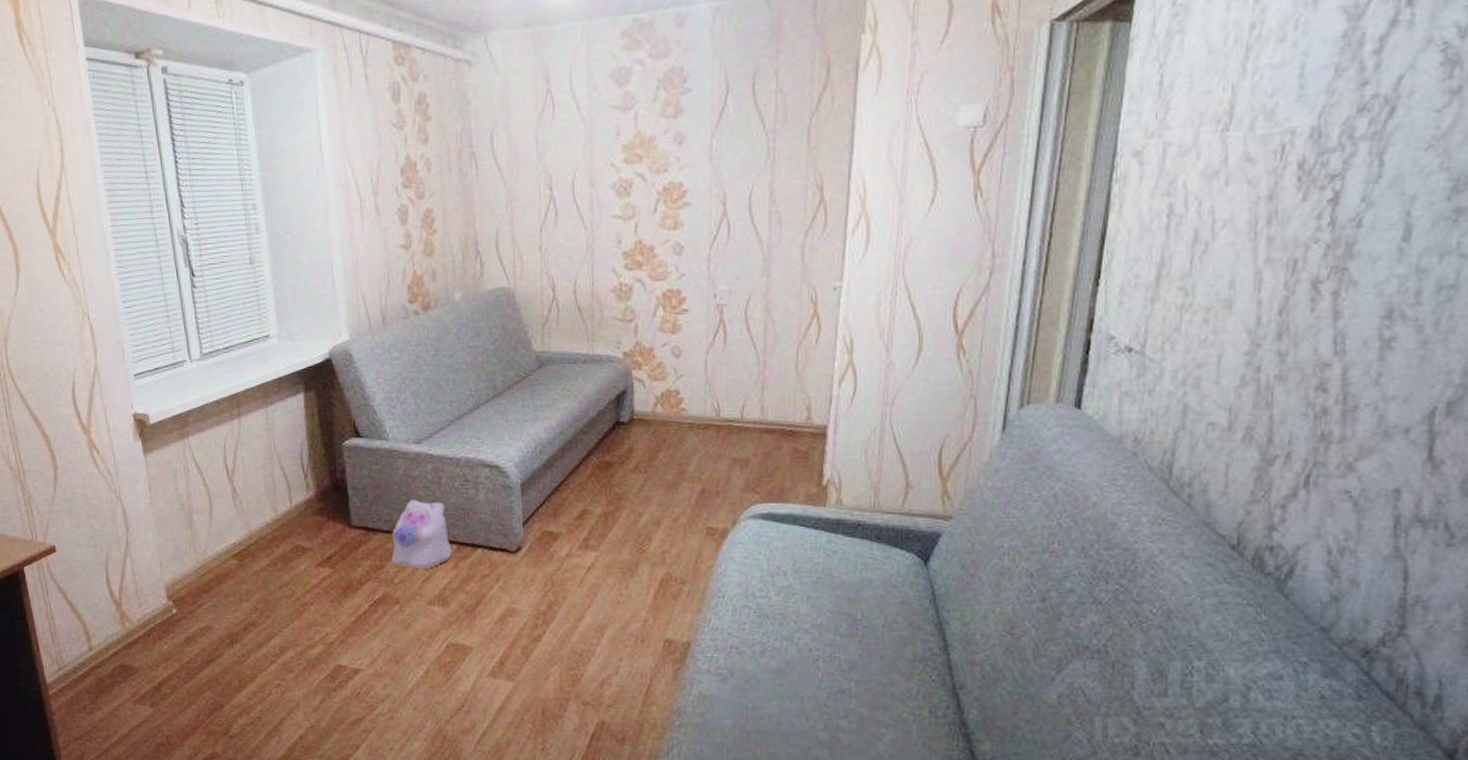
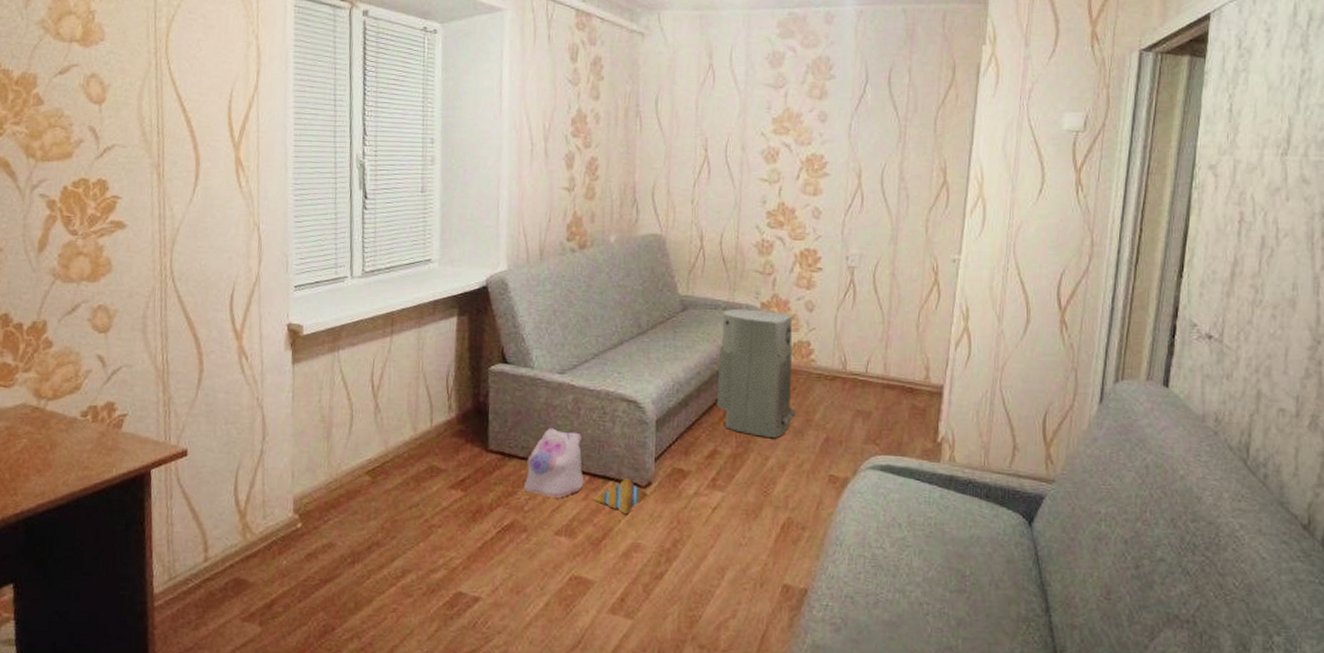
stacking toy: none [461,544,520,581] -> present [591,477,649,515]
air purifier: none [582,360,667,494] -> present [716,308,795,439]

